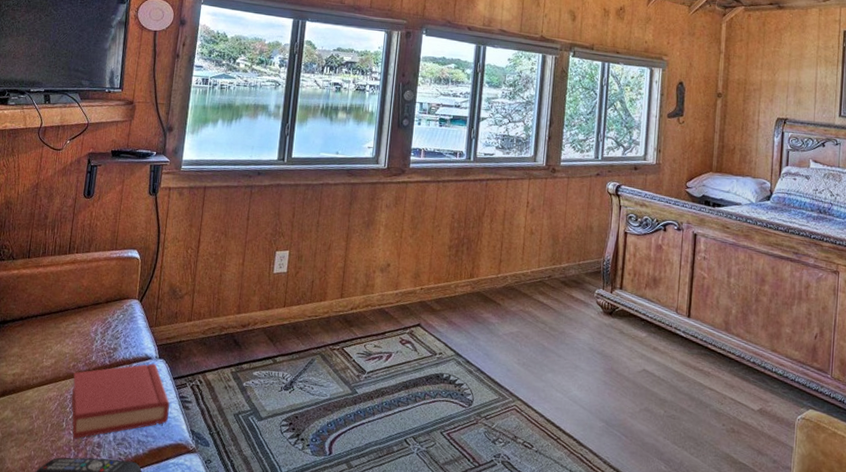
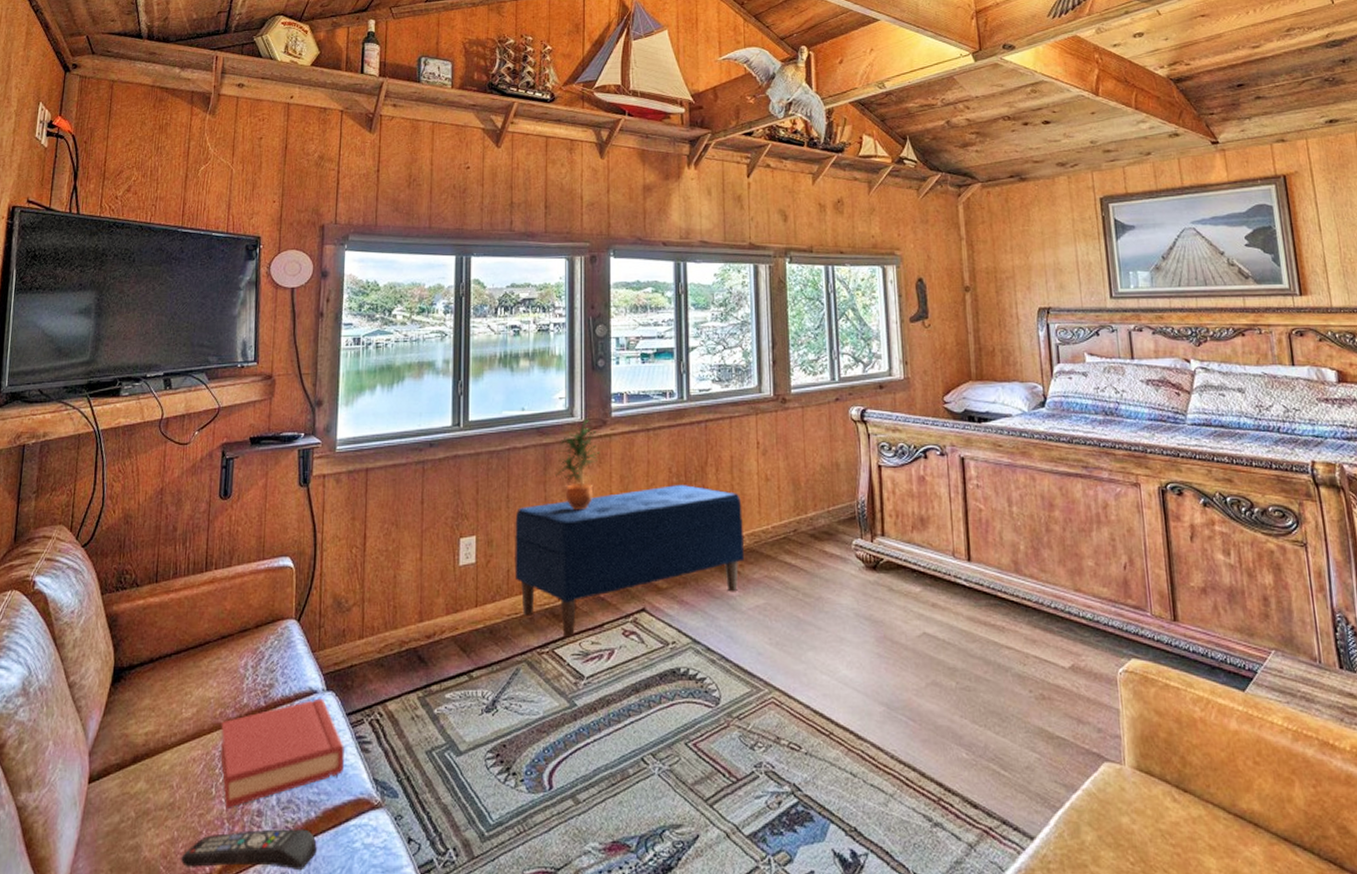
bench: none [317,228,509,340] -> present [514,485,744,638]
potted plant: none [359,166,397,240] -> present [556,419,600,509]

